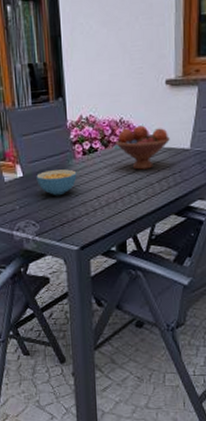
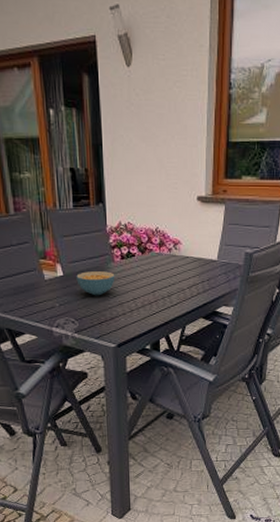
fruit bowl: present [116,125,170,170] -> none [152,236,200,276]

